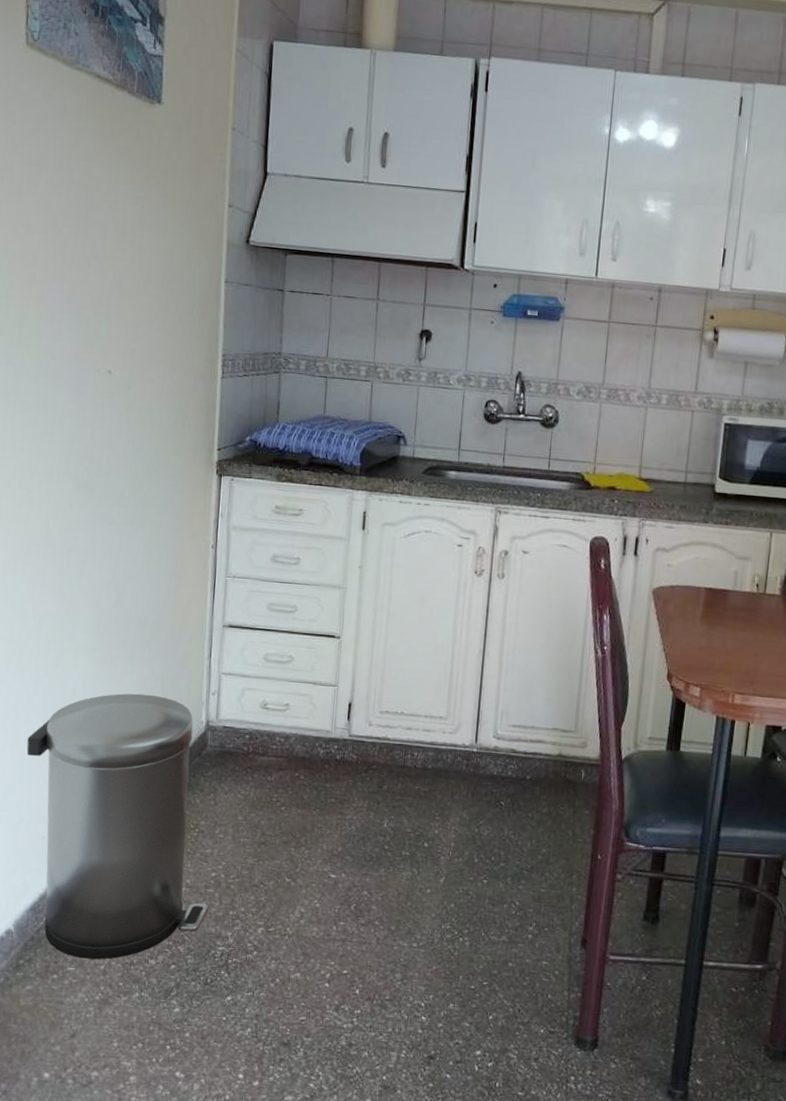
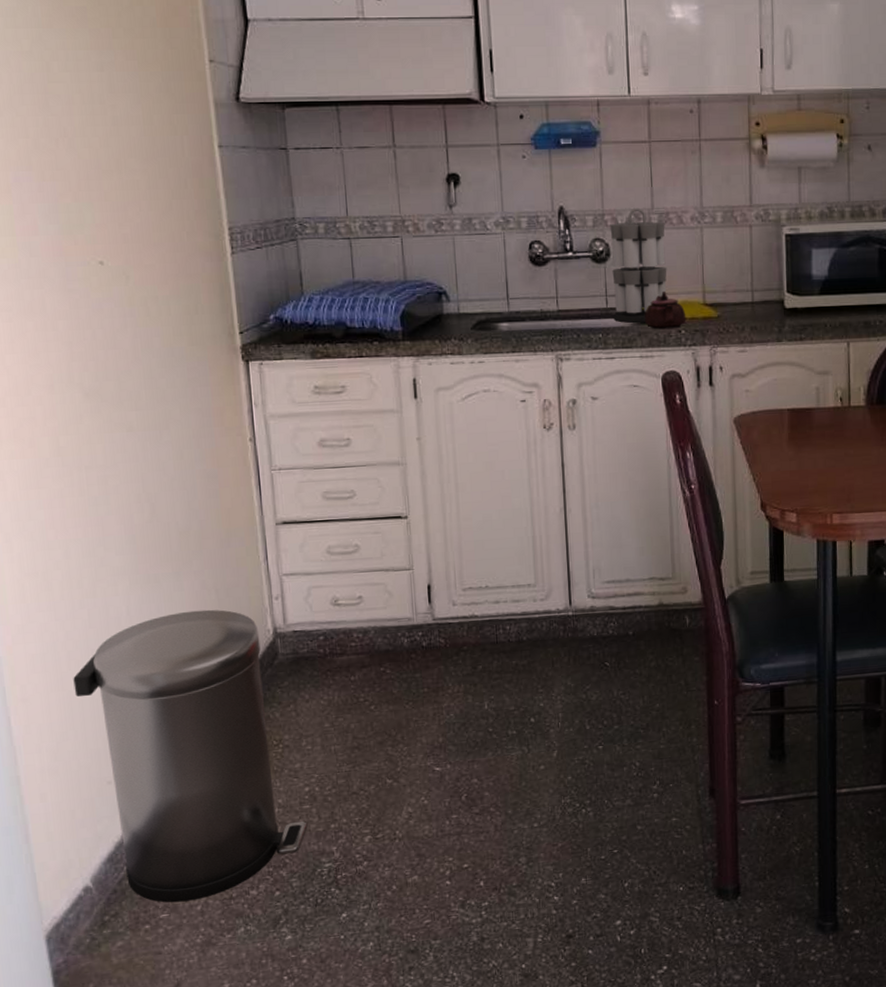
spice rack: none [553,381,613,488] -> present [610,207,667,323]
teapot: none [582,461,621,498] -> present [645,290,686,330]

